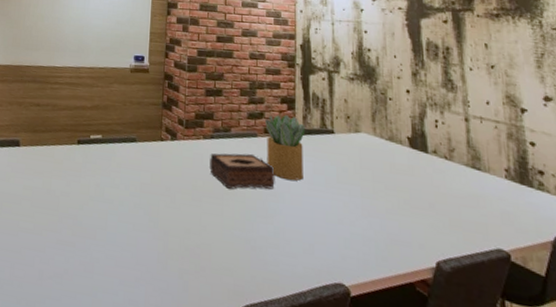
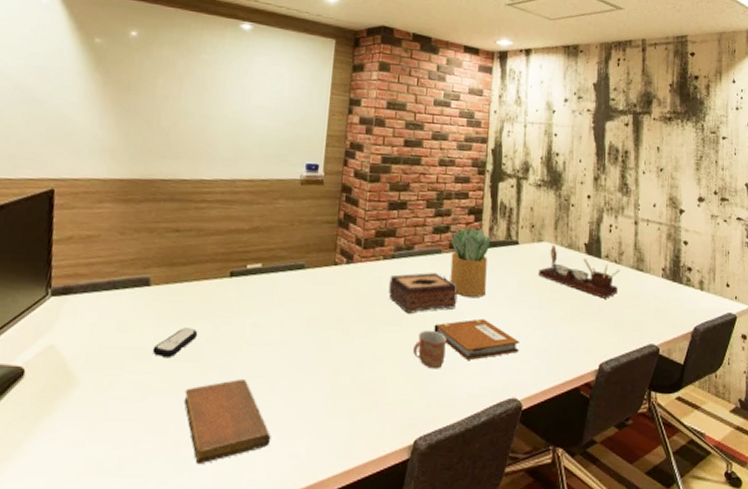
remote control: none [22,181,55,205] -> present [152,328,198,358]
notebook: none [45,228,114,296] -> present [183,379,271,465]
mug: none [234,205,268,244] -> present [412,330,447,369]
notebook: none [254,200,342,240] -> present [434,318,519,360]
desk organizer: none [358,137,453,195] -> present [538,245,621,299]

